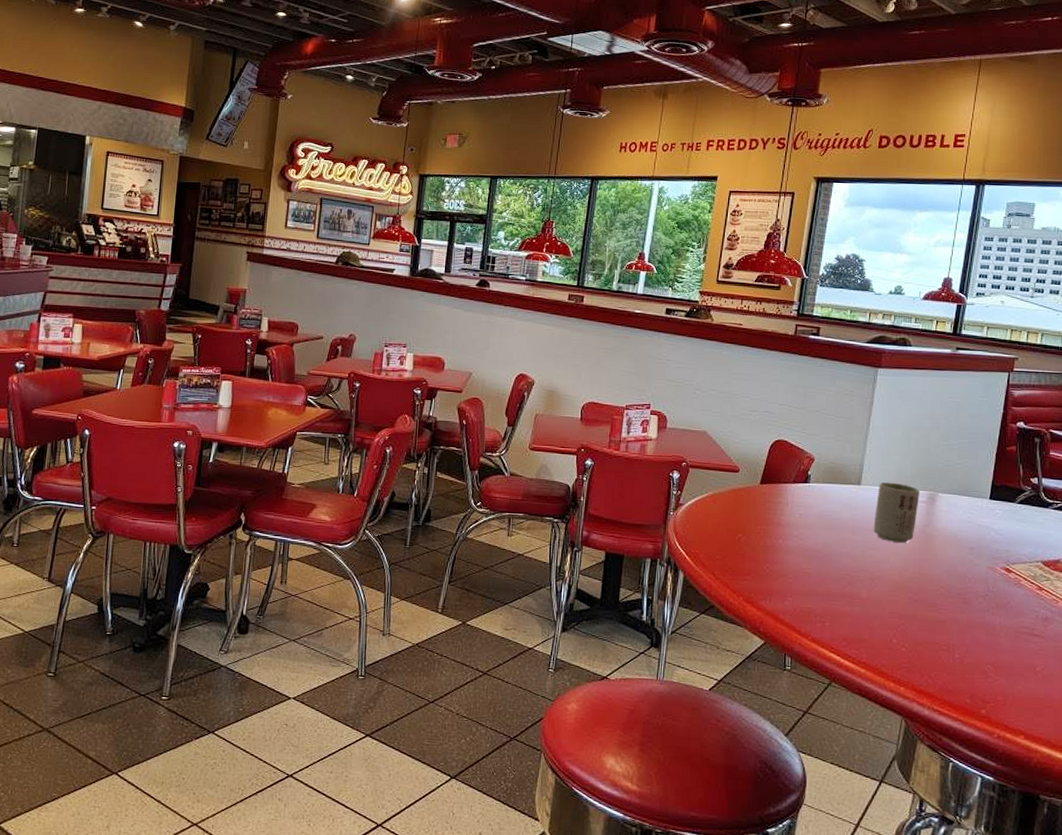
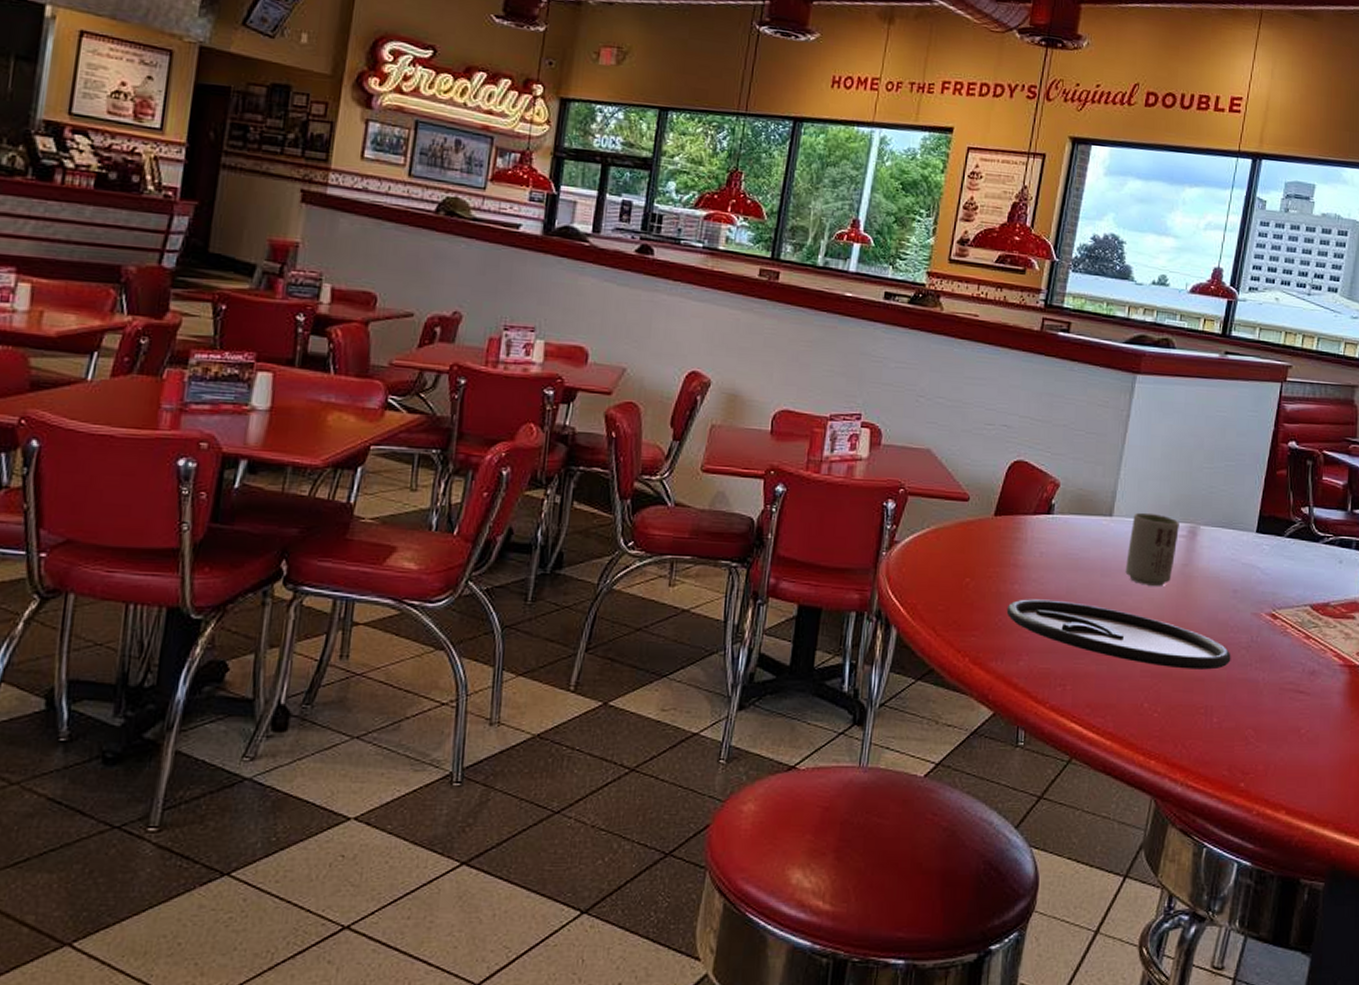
plate: none [773,551,970,614] -> present [1006,599,1231,670]

